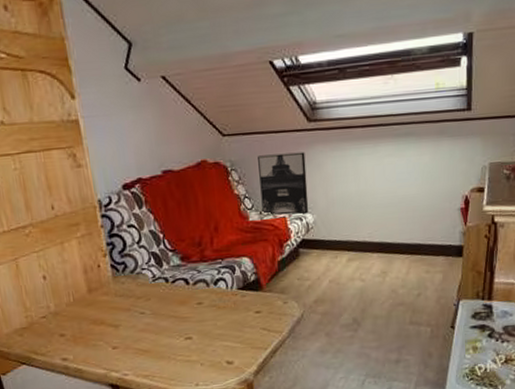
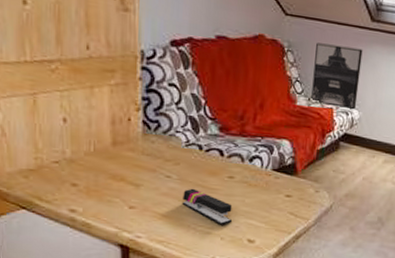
stapler: none [158,320,209,352] -> present [182,188,233,225]

